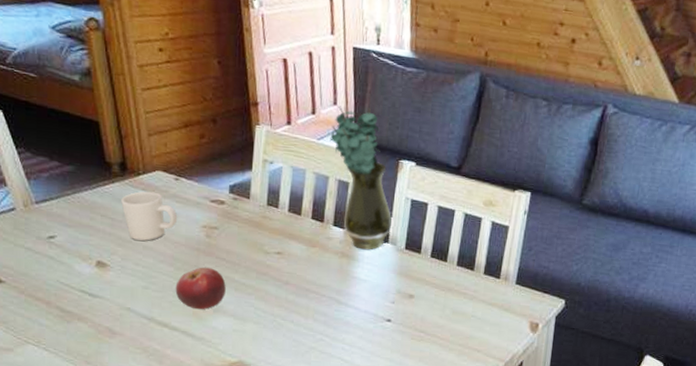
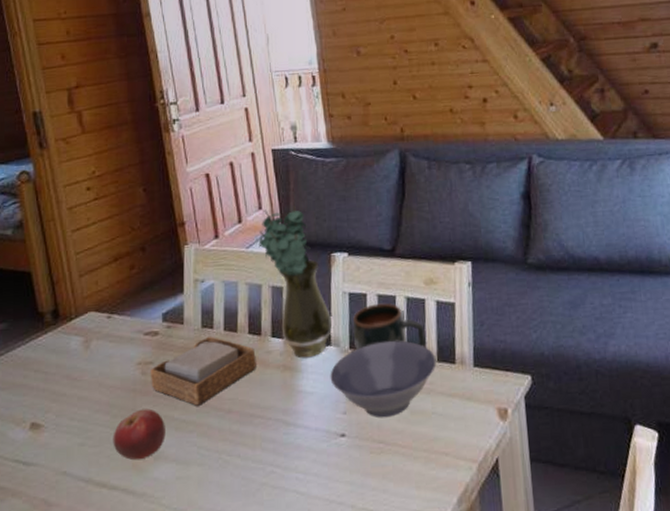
mug: present [121,191,178,242] -> none [54,335,112,393]
napkin holder: none [214,214,317,273] -> present [150,336,256,406]
bowl: none [383,248,483,313] -> present [330,340,436,418]
mug: none [410,213,477,259] -> present [353,302,427,350]

